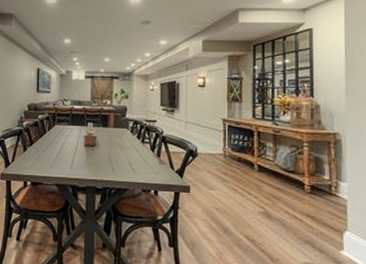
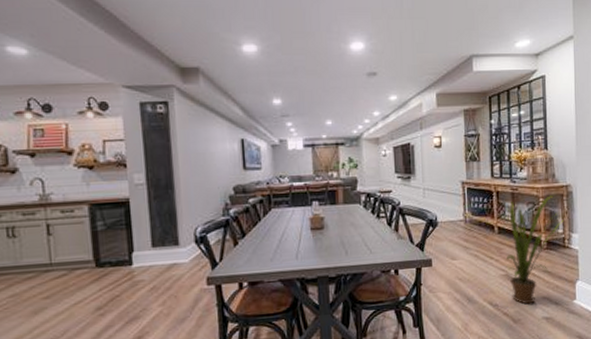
house plant: none [265,141,331,246] -> present [504,195,564,305]

